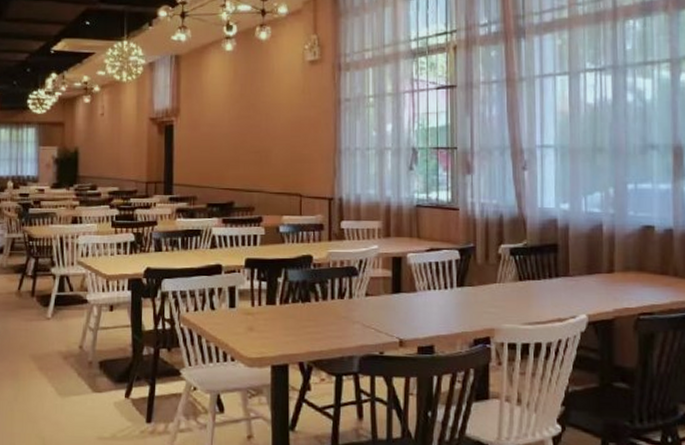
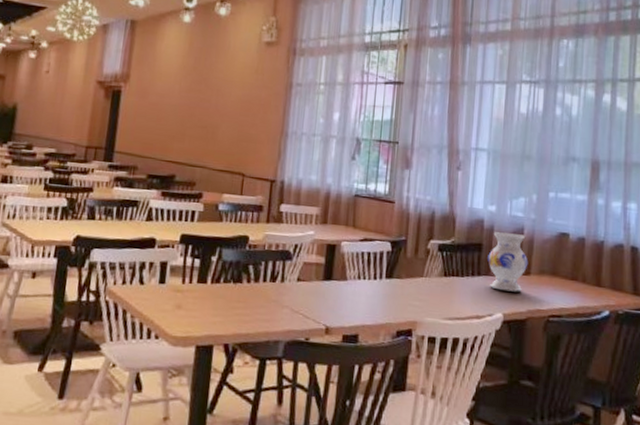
vase: none [565,231,611,292] -> present [487,232,529,292]

